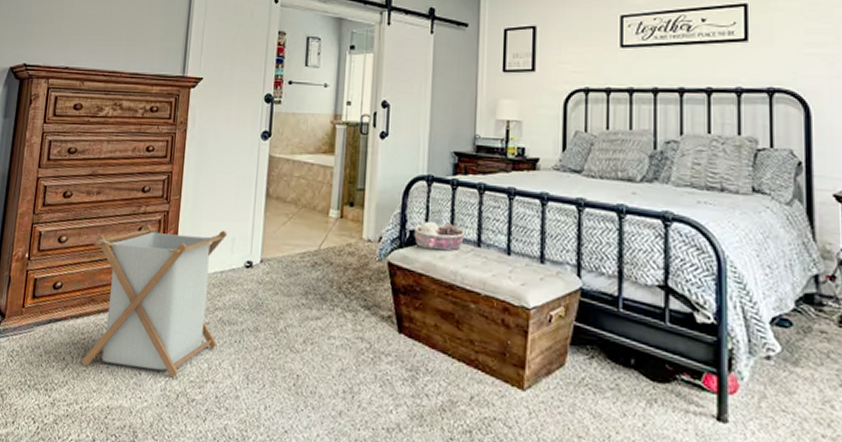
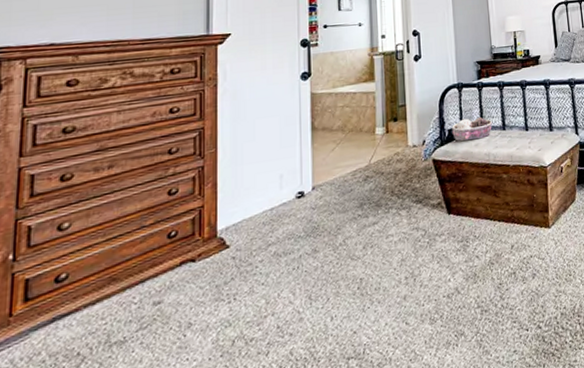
laundry basket: present [81,223,227,378] -> none [104,170,274,353]

